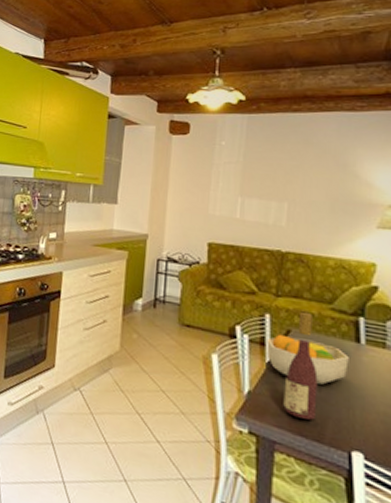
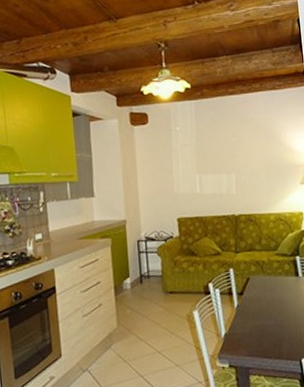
fruit bowl: present [266,334,349,385] -> none [233,282,293,315]
wine bottle: present [283,312,318,420] -> none [249,261,275,345]

